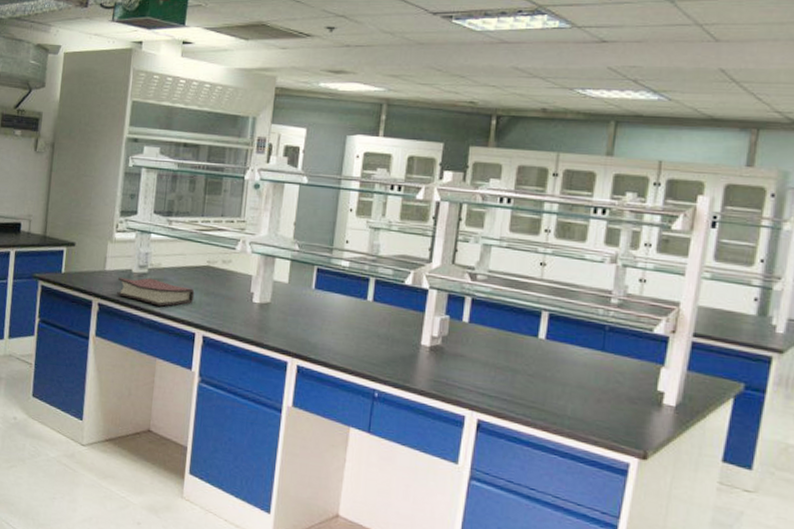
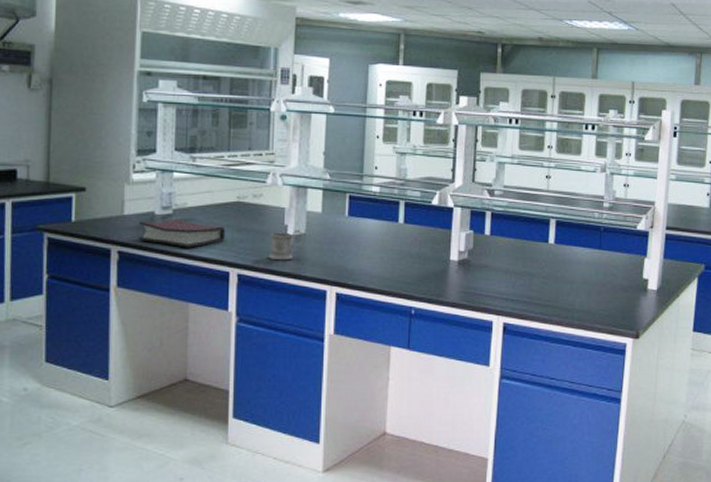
mug: none [233,297,270,328] -> present [269,229,305,261]

